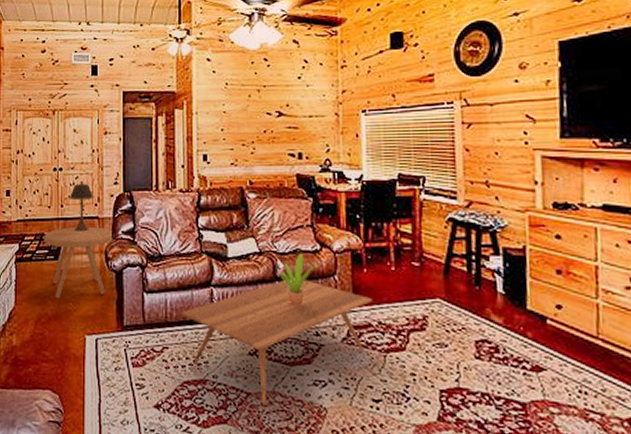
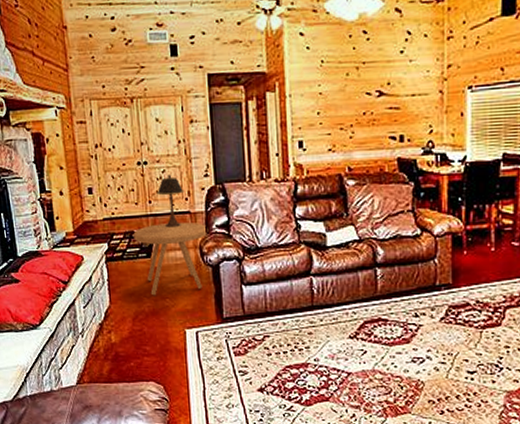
coffee table: present [181,278,373,405] -> none [281,263,471,383]
potted plant: present [277,253,318,306] -> none [377,238,419,290]

